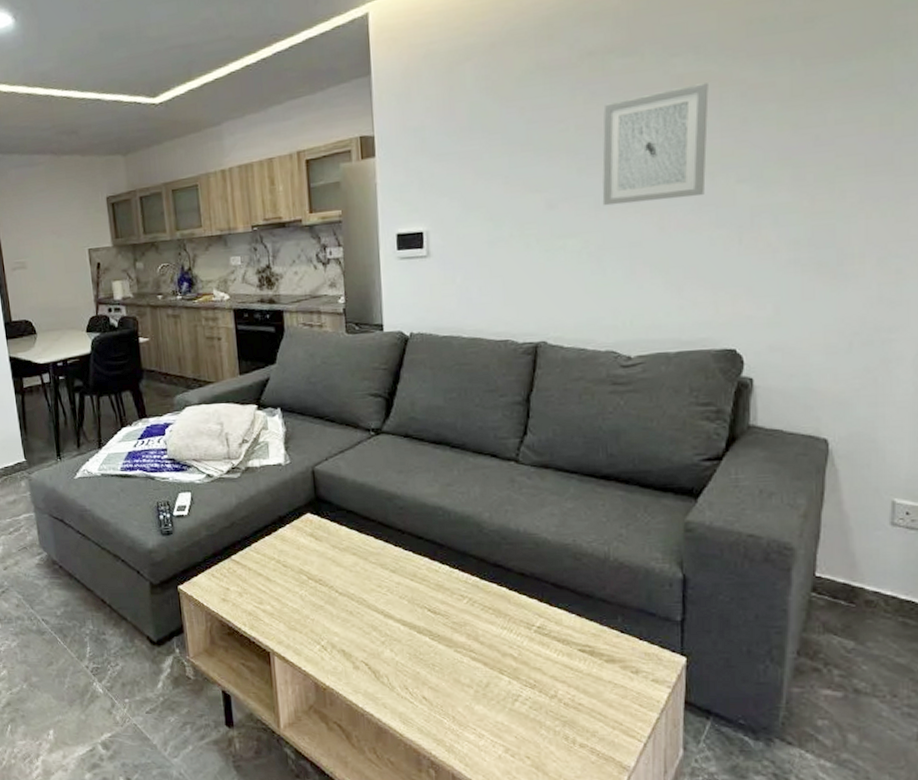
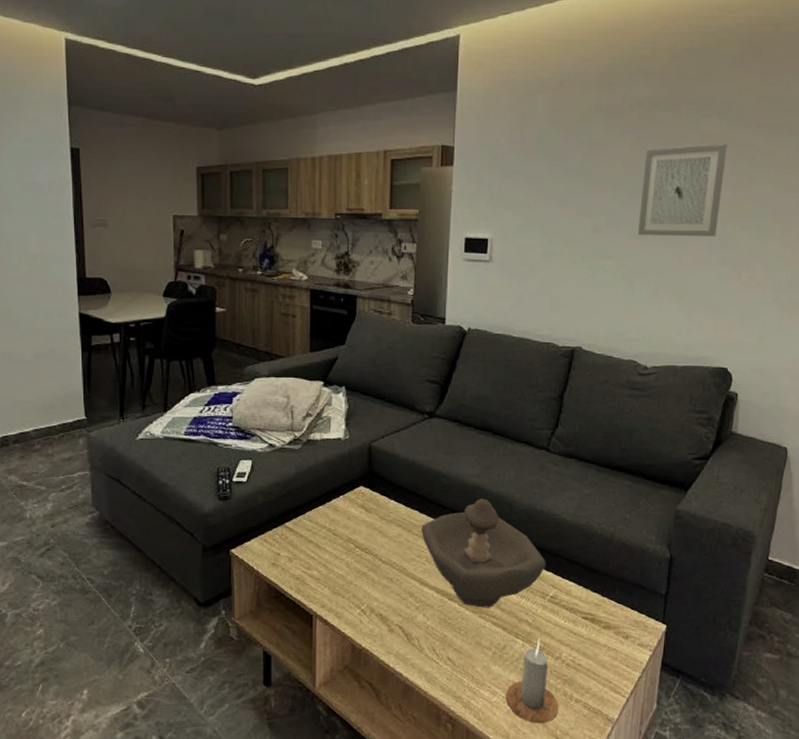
decorative bowl: none [379,520,528,641] -> present [421,498,546,608]
candle: none [495,674,560,771] -> present [506,638,559,724]

